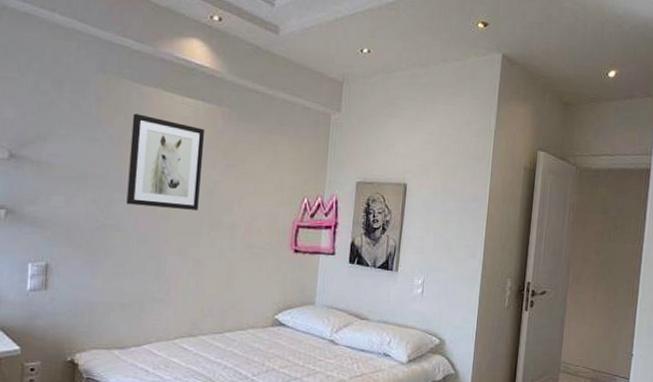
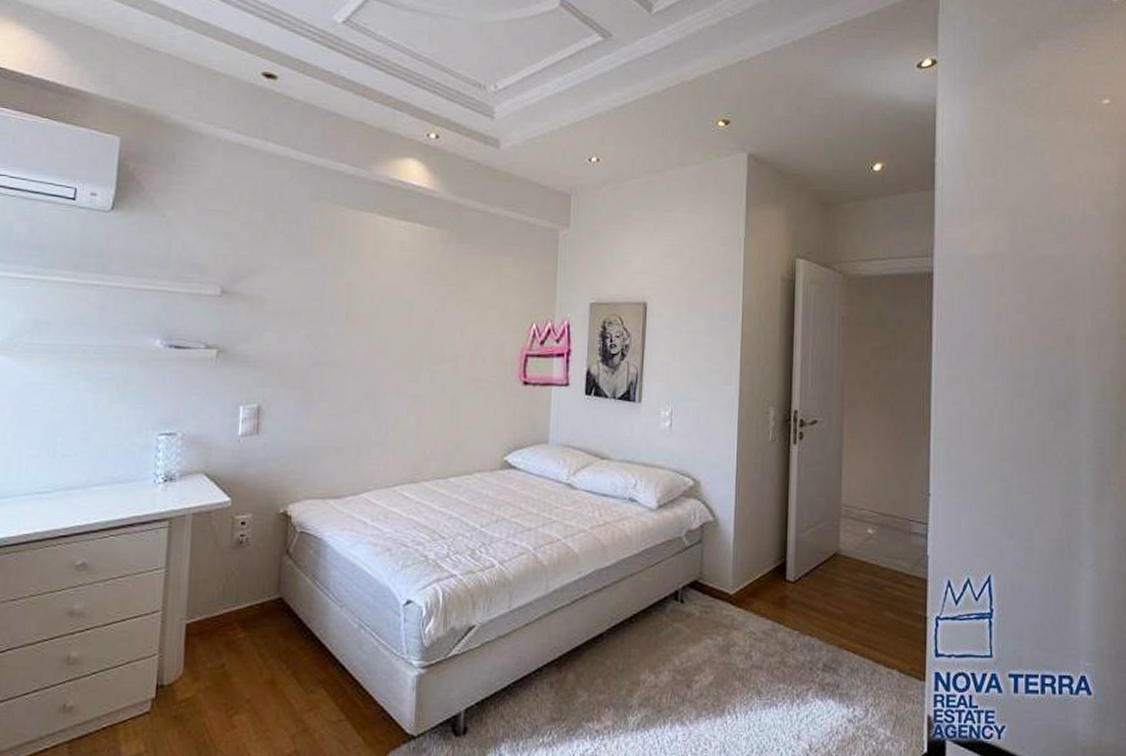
wall art: present [126,113,205,210] -> none [341,241,424,342]

